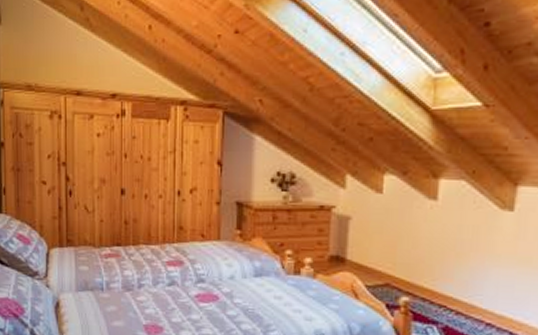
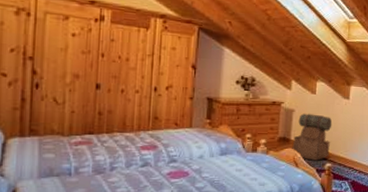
backpack: none [347,222,410,292] -> present [291,113,332,161]

